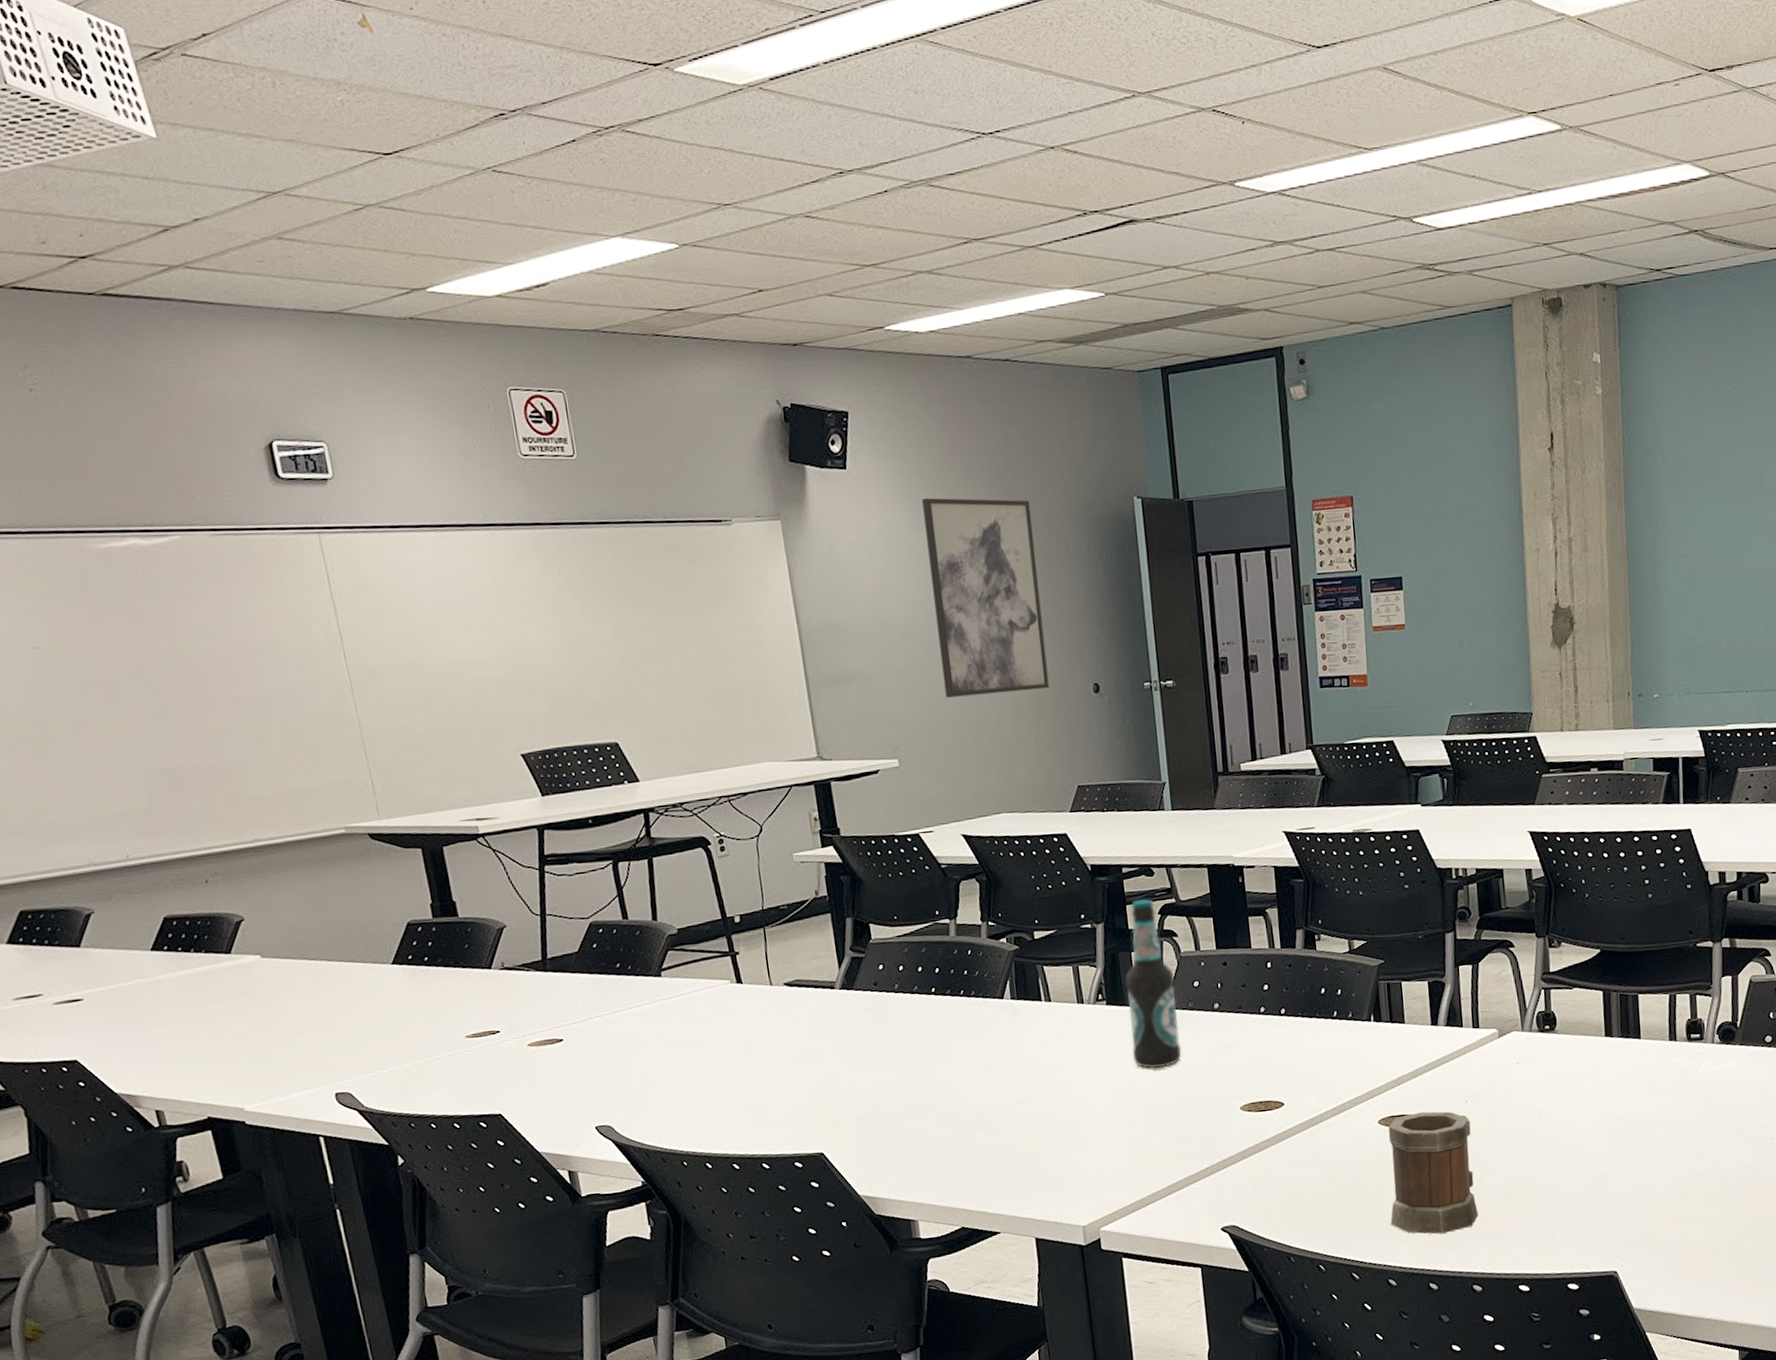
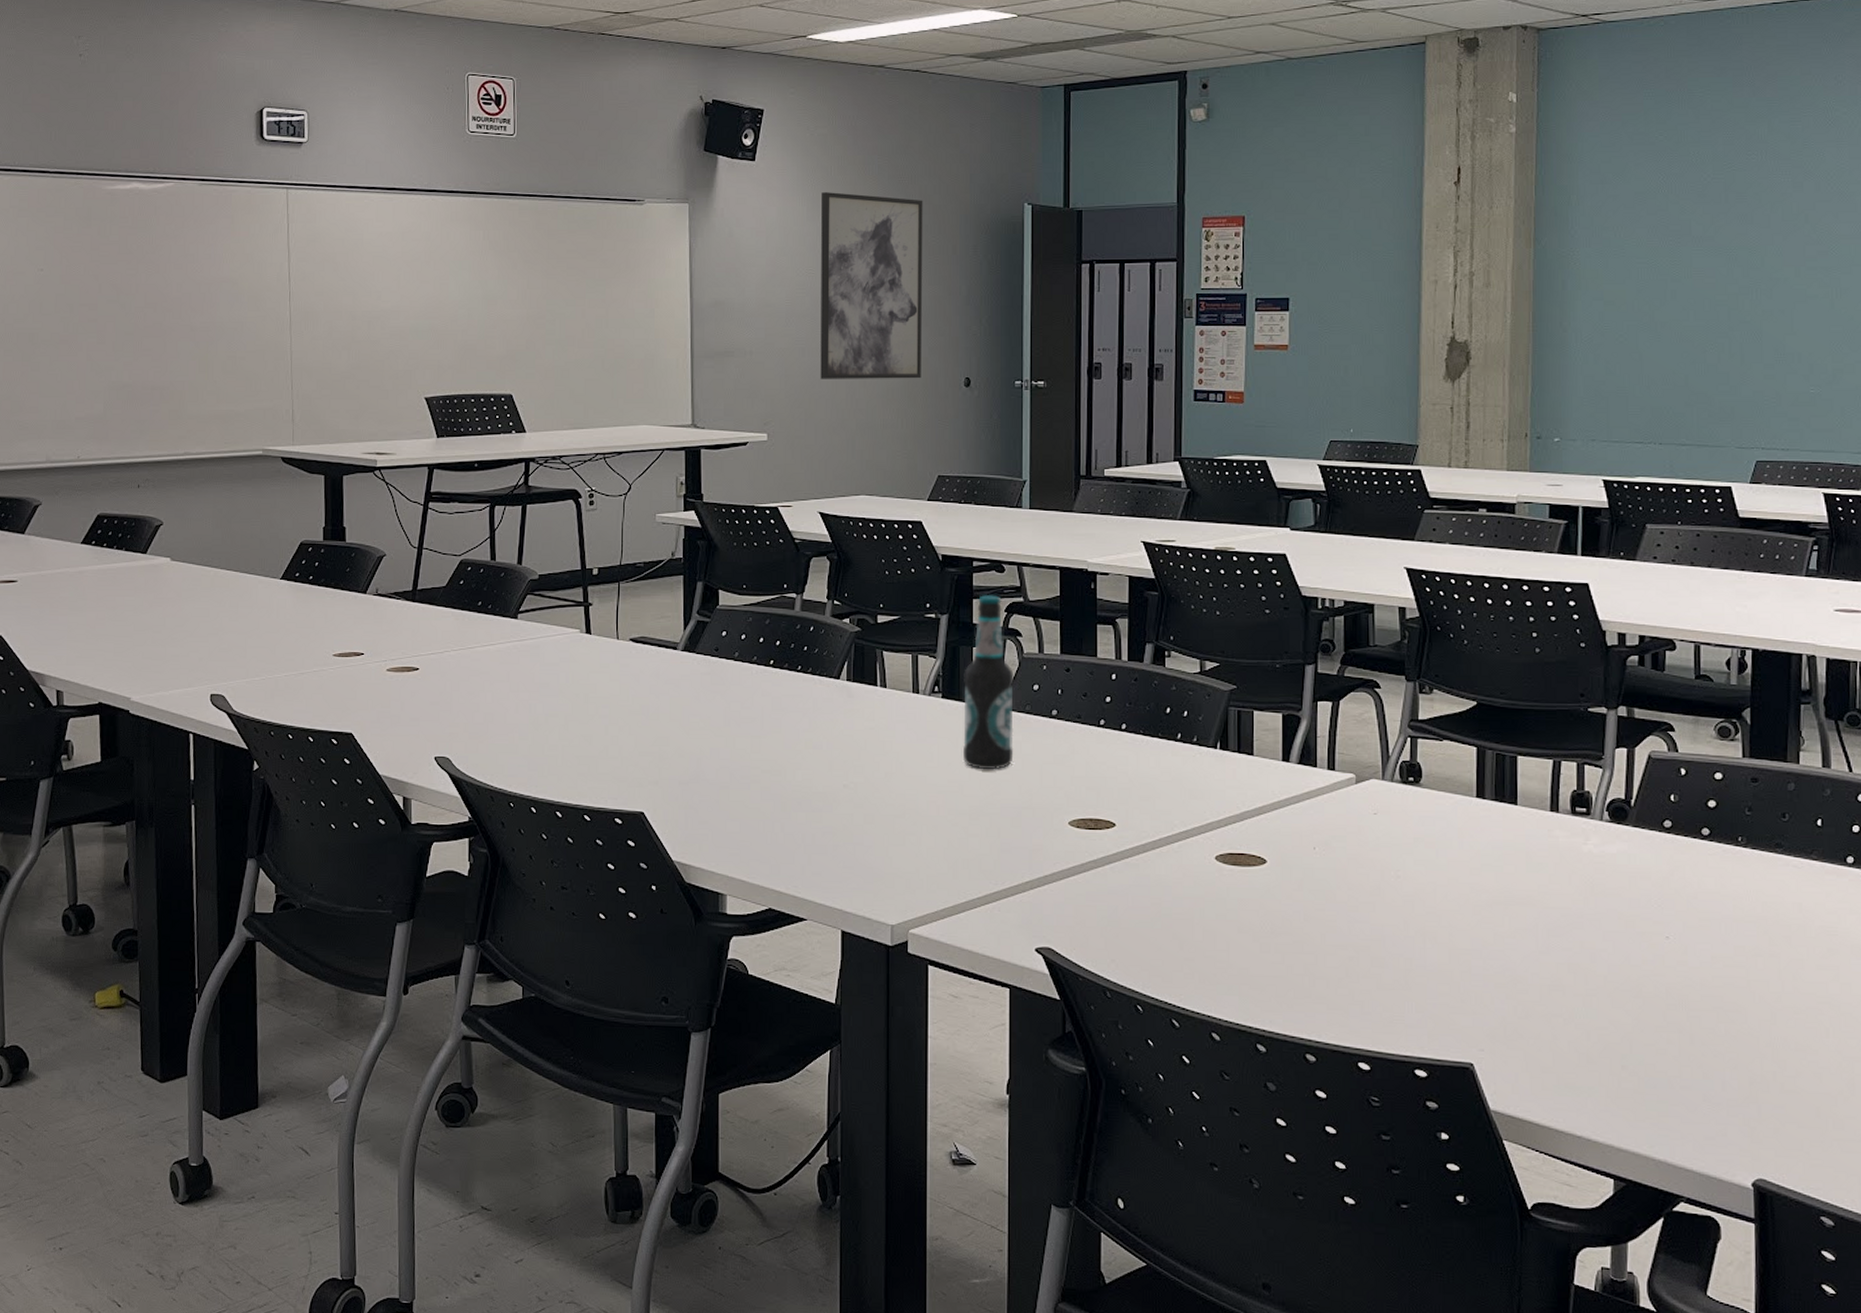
mug: present [1388,1111,1478,1235] -> none [1219,853,1318,991]

